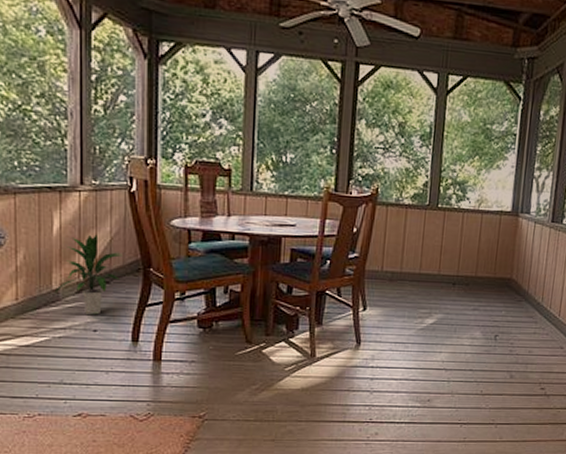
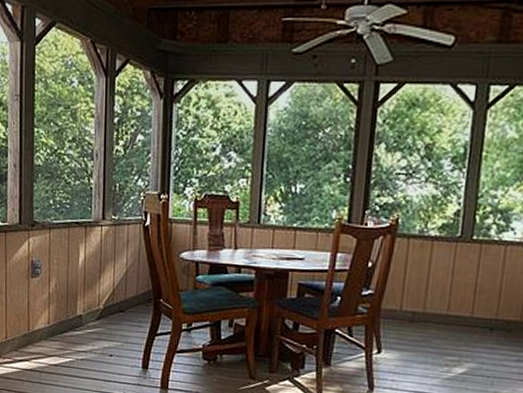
indoor plant: present [54,234,123,315] -> none [78,266,136,341]

